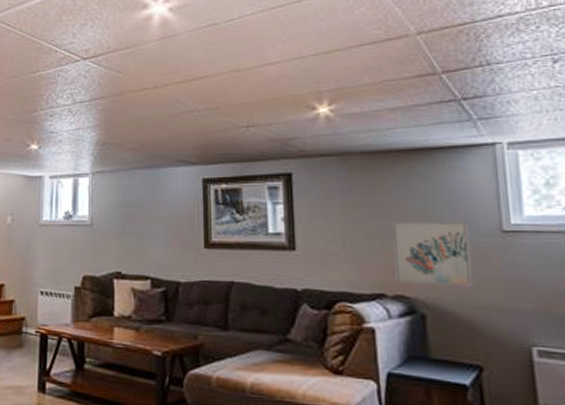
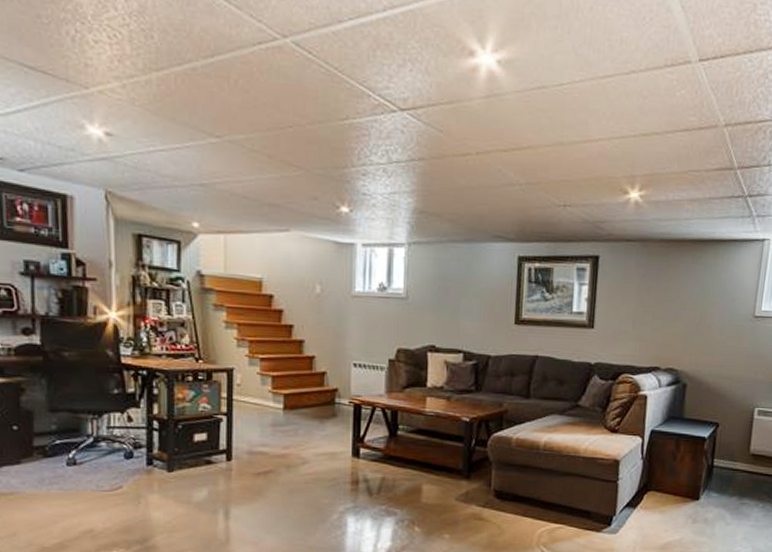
wall art: present [391,221,474,287] -> none [669,305,731,362]

